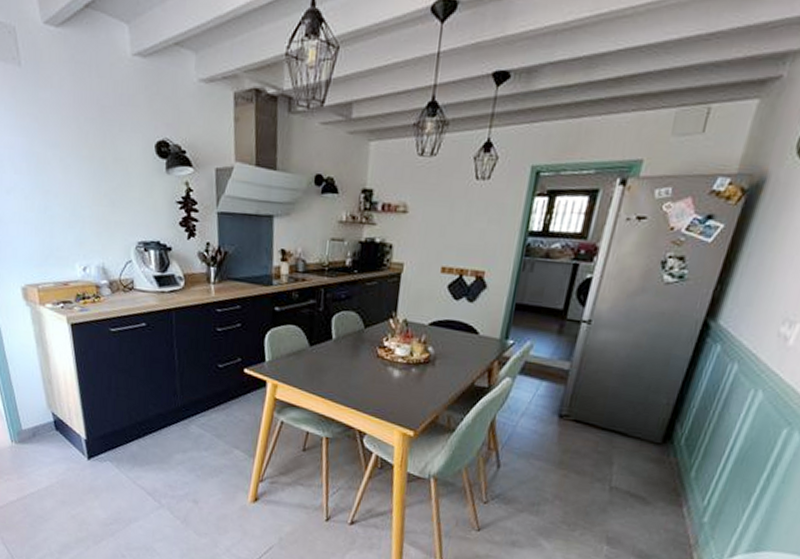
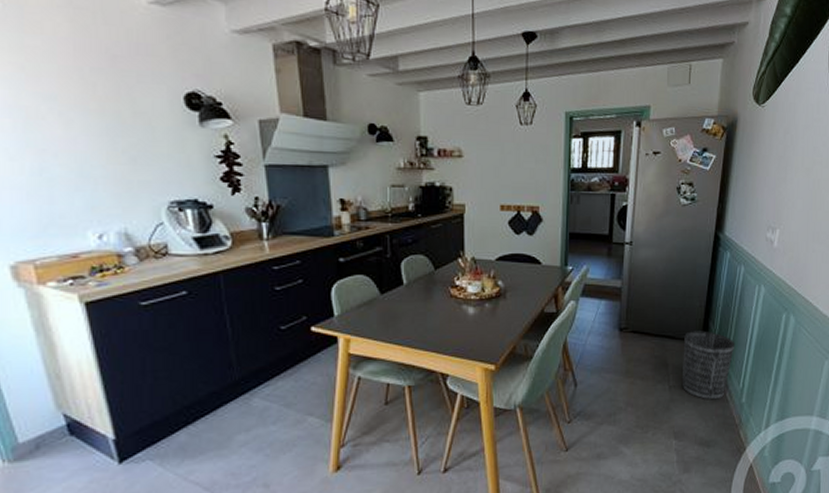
wastebasket: none [627,430,707,513] -> present [683,331,735,400]

